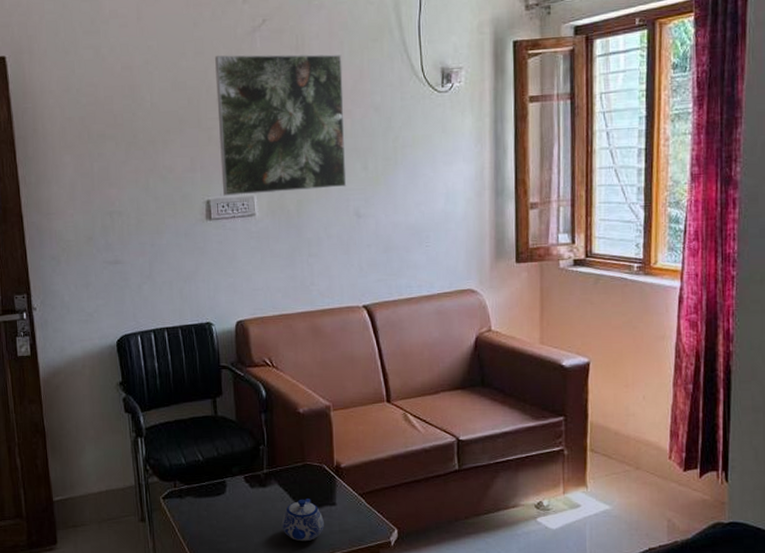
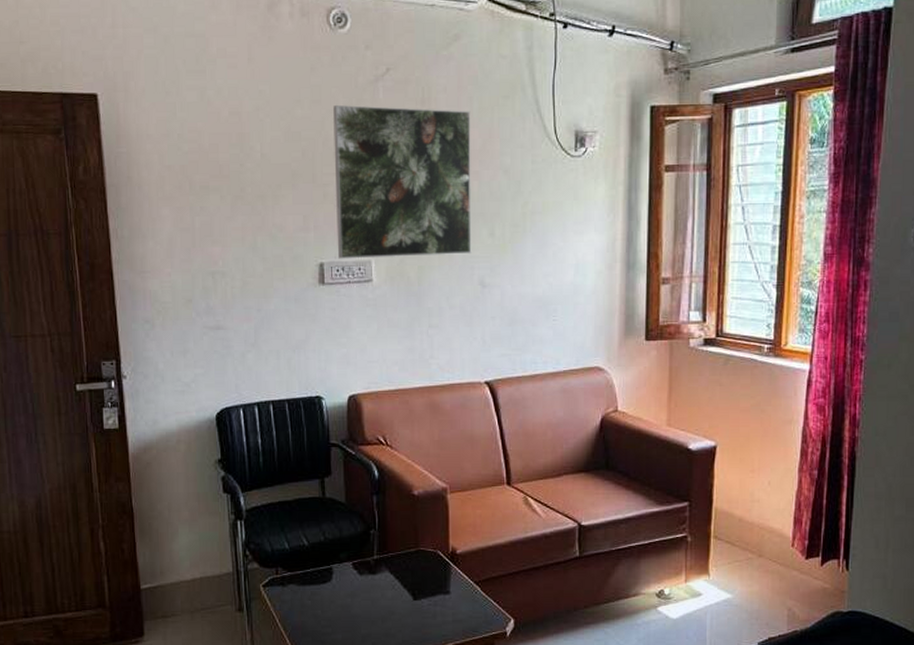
teapot: present [281,499,324,542] -> none [391,587,437,633]

